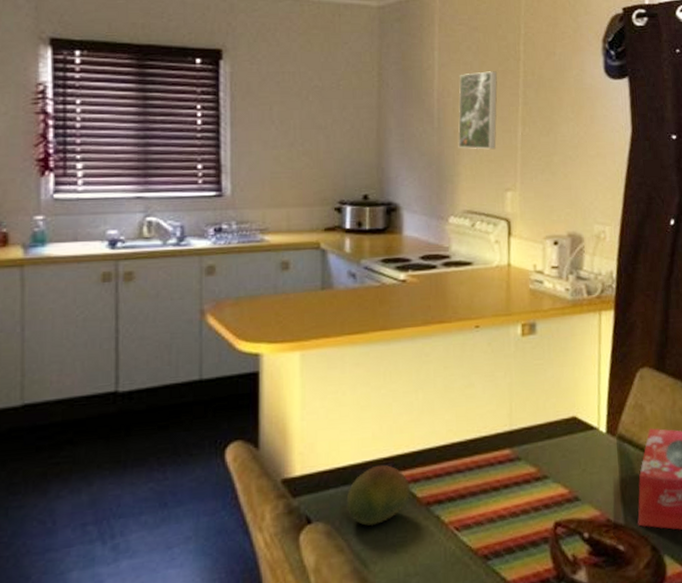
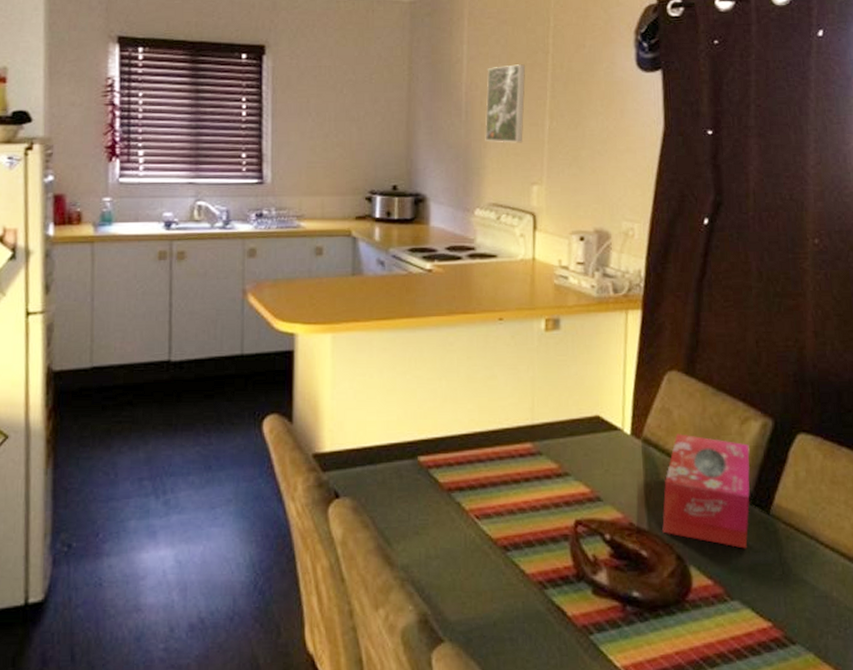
fruit: present [346,464,411,527] -> none [372,448,433,507]

